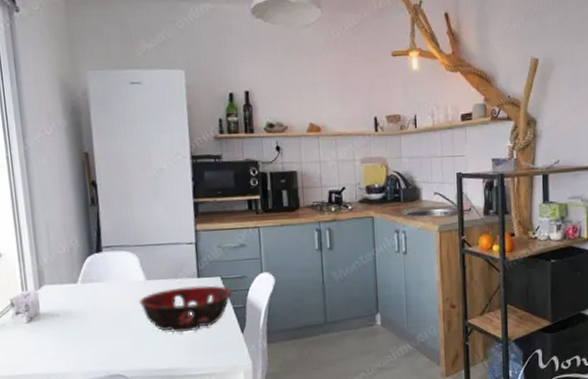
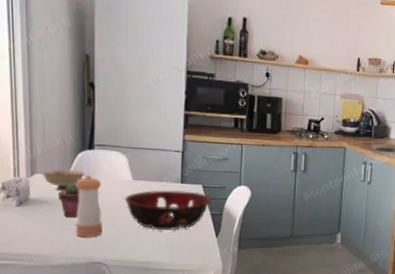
bowl: none [51,276,96,301] -> present [42,169,85,191]
potted succulent: none [69,290,92,329] -> present [59,182,79,217]
pepper shaker: none [86,280,119,349] -> present [75,175,103,238]

